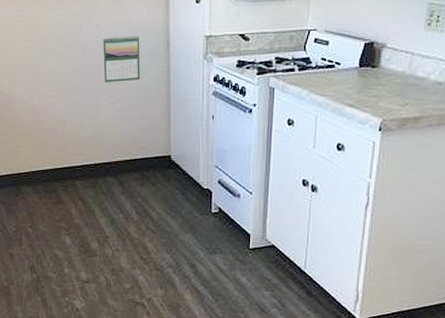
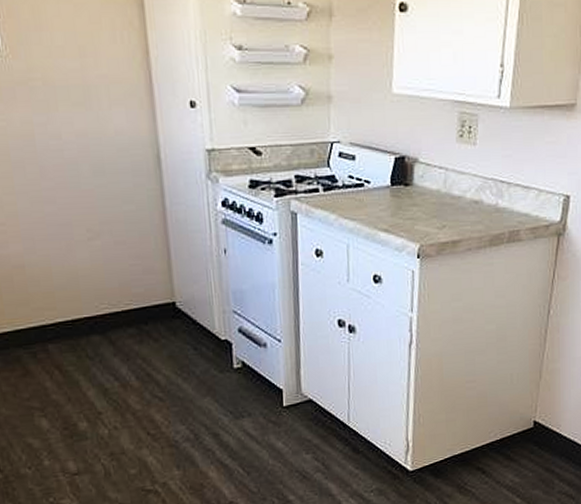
calendar: present [103,36,140,82] -> none [67,149,126,212]

